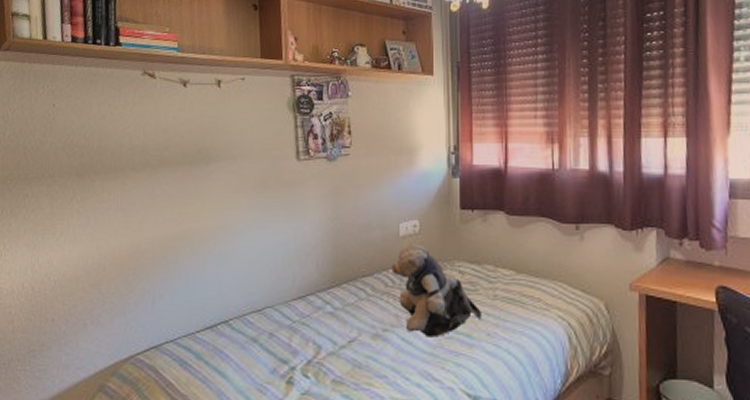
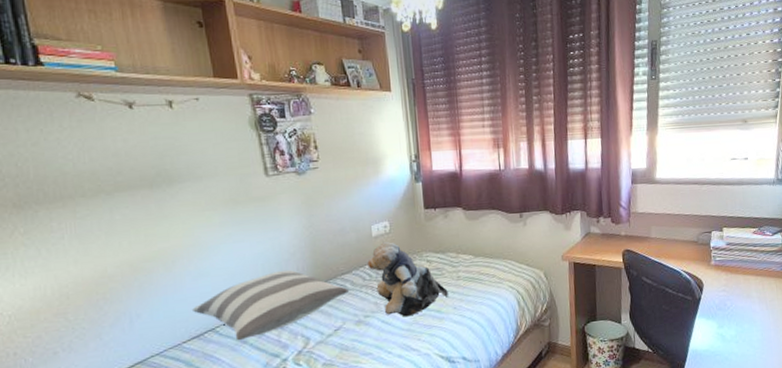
pillow: none [209,264,368,339] -> present [191,269,349,341]

